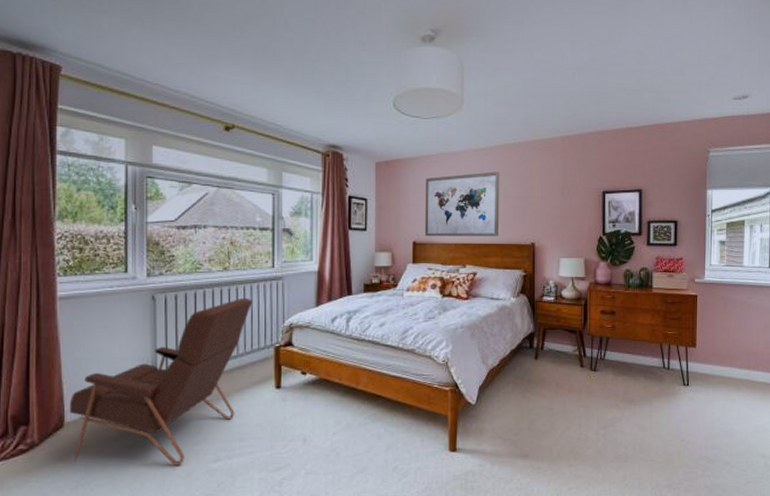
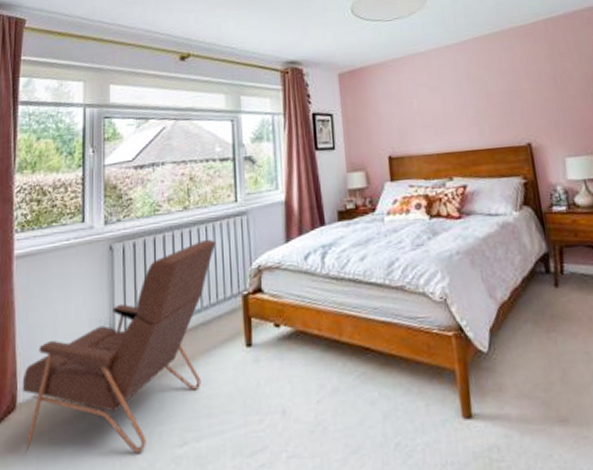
wall art: present [425,172,500,237] -> none [395,67,486,148]

